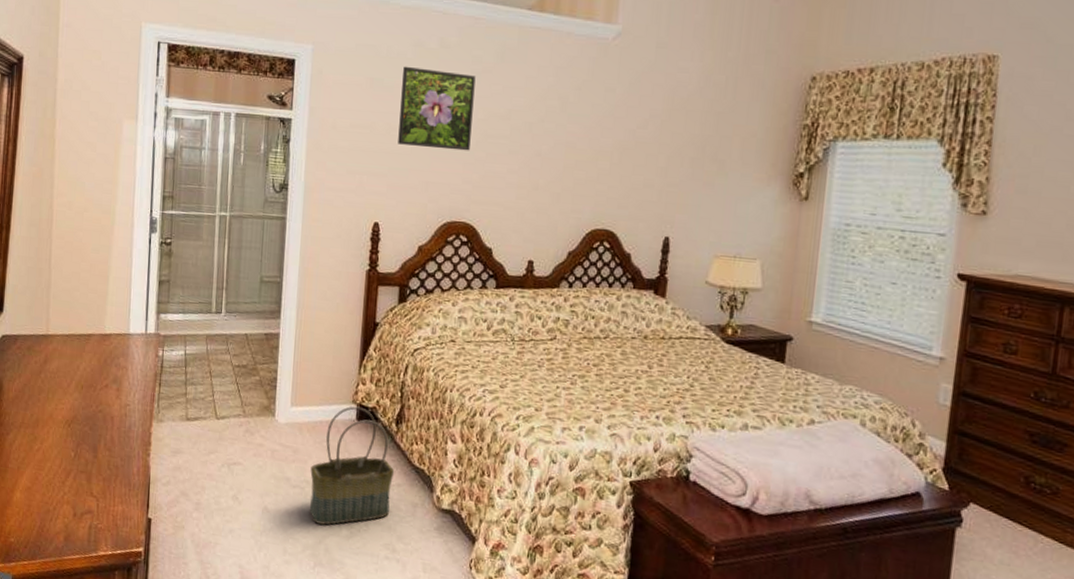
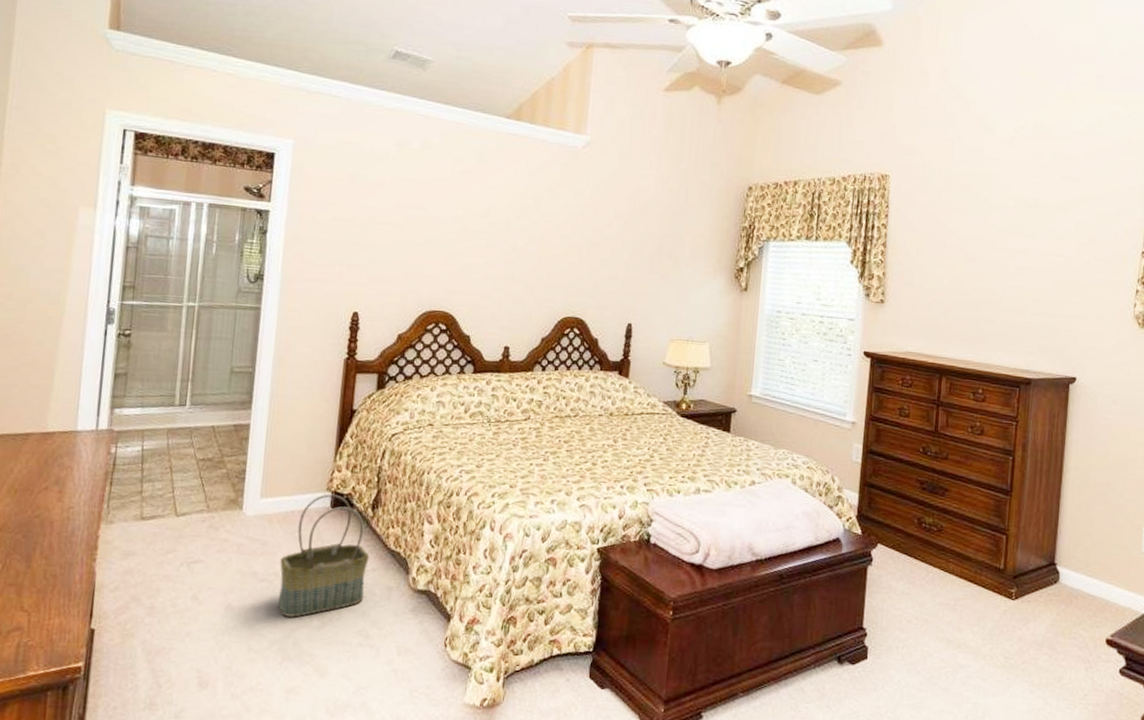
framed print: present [398,66,476,151] -> none [379,164,456,245]

